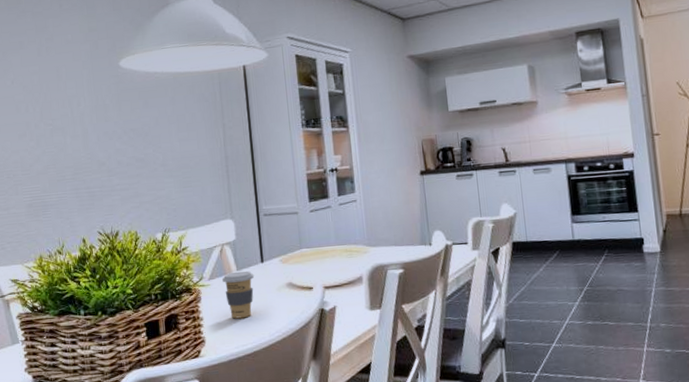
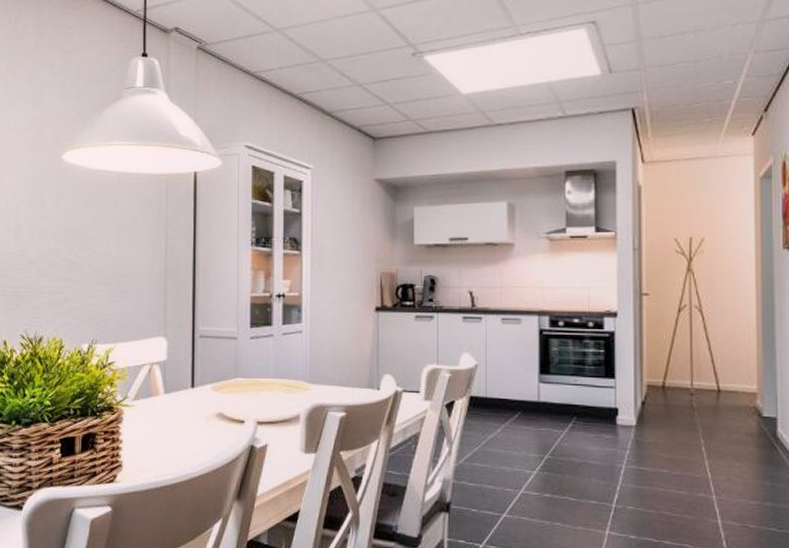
coffee cup: present [222,271,255,319] -> none [148,394,183,446]

